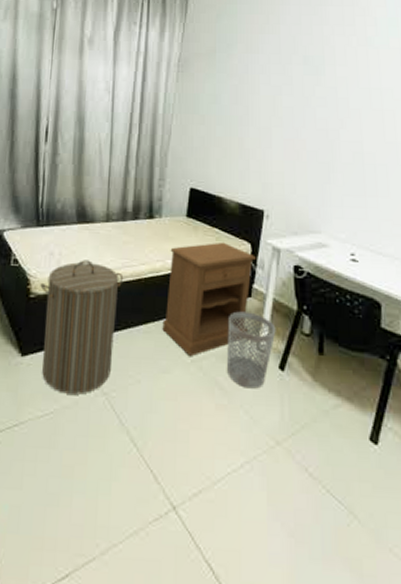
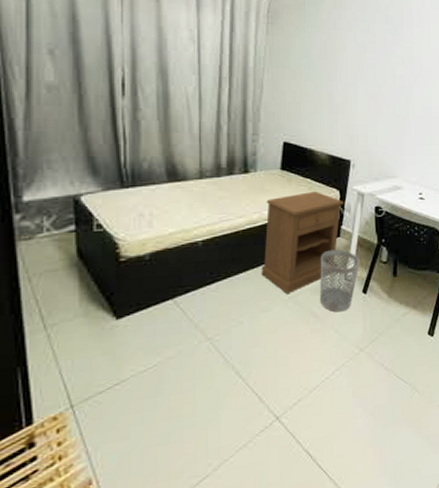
laundry hamper: present [40,260,124,395] -> none [131,218,221,346]

